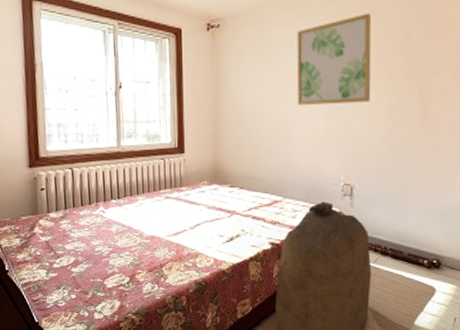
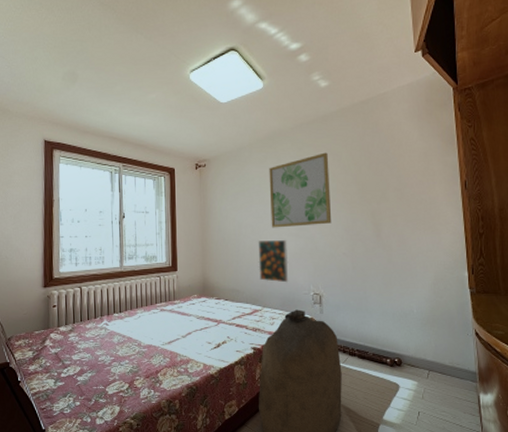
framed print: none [280,119,316,171] -> present [258,239,289,283]

